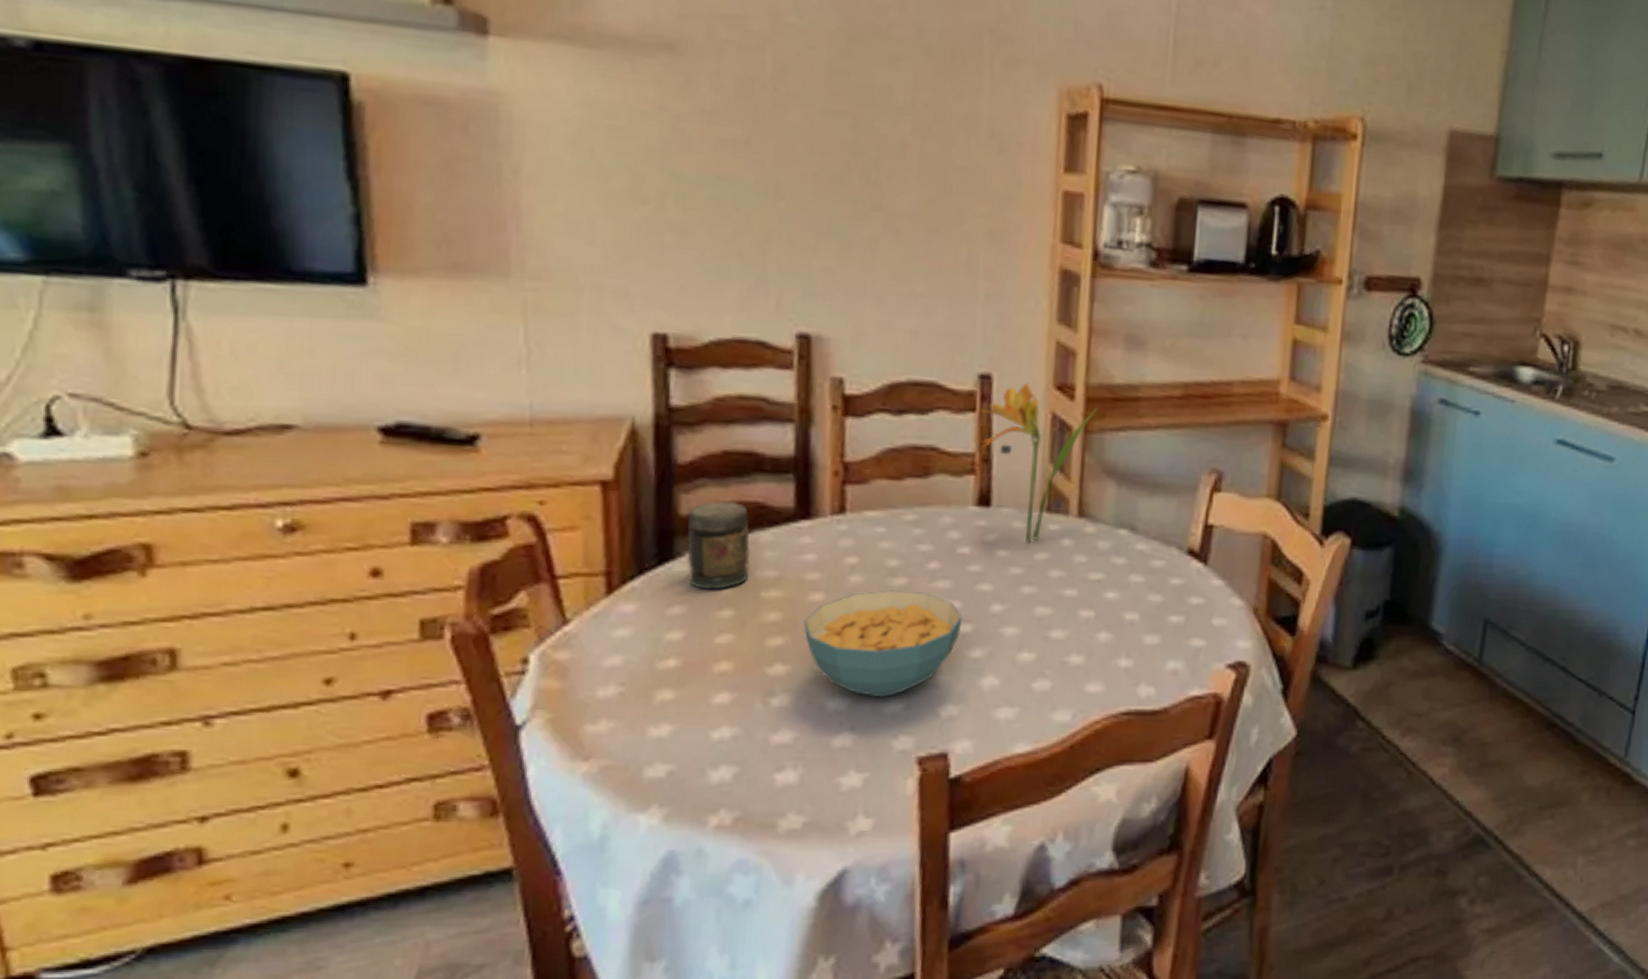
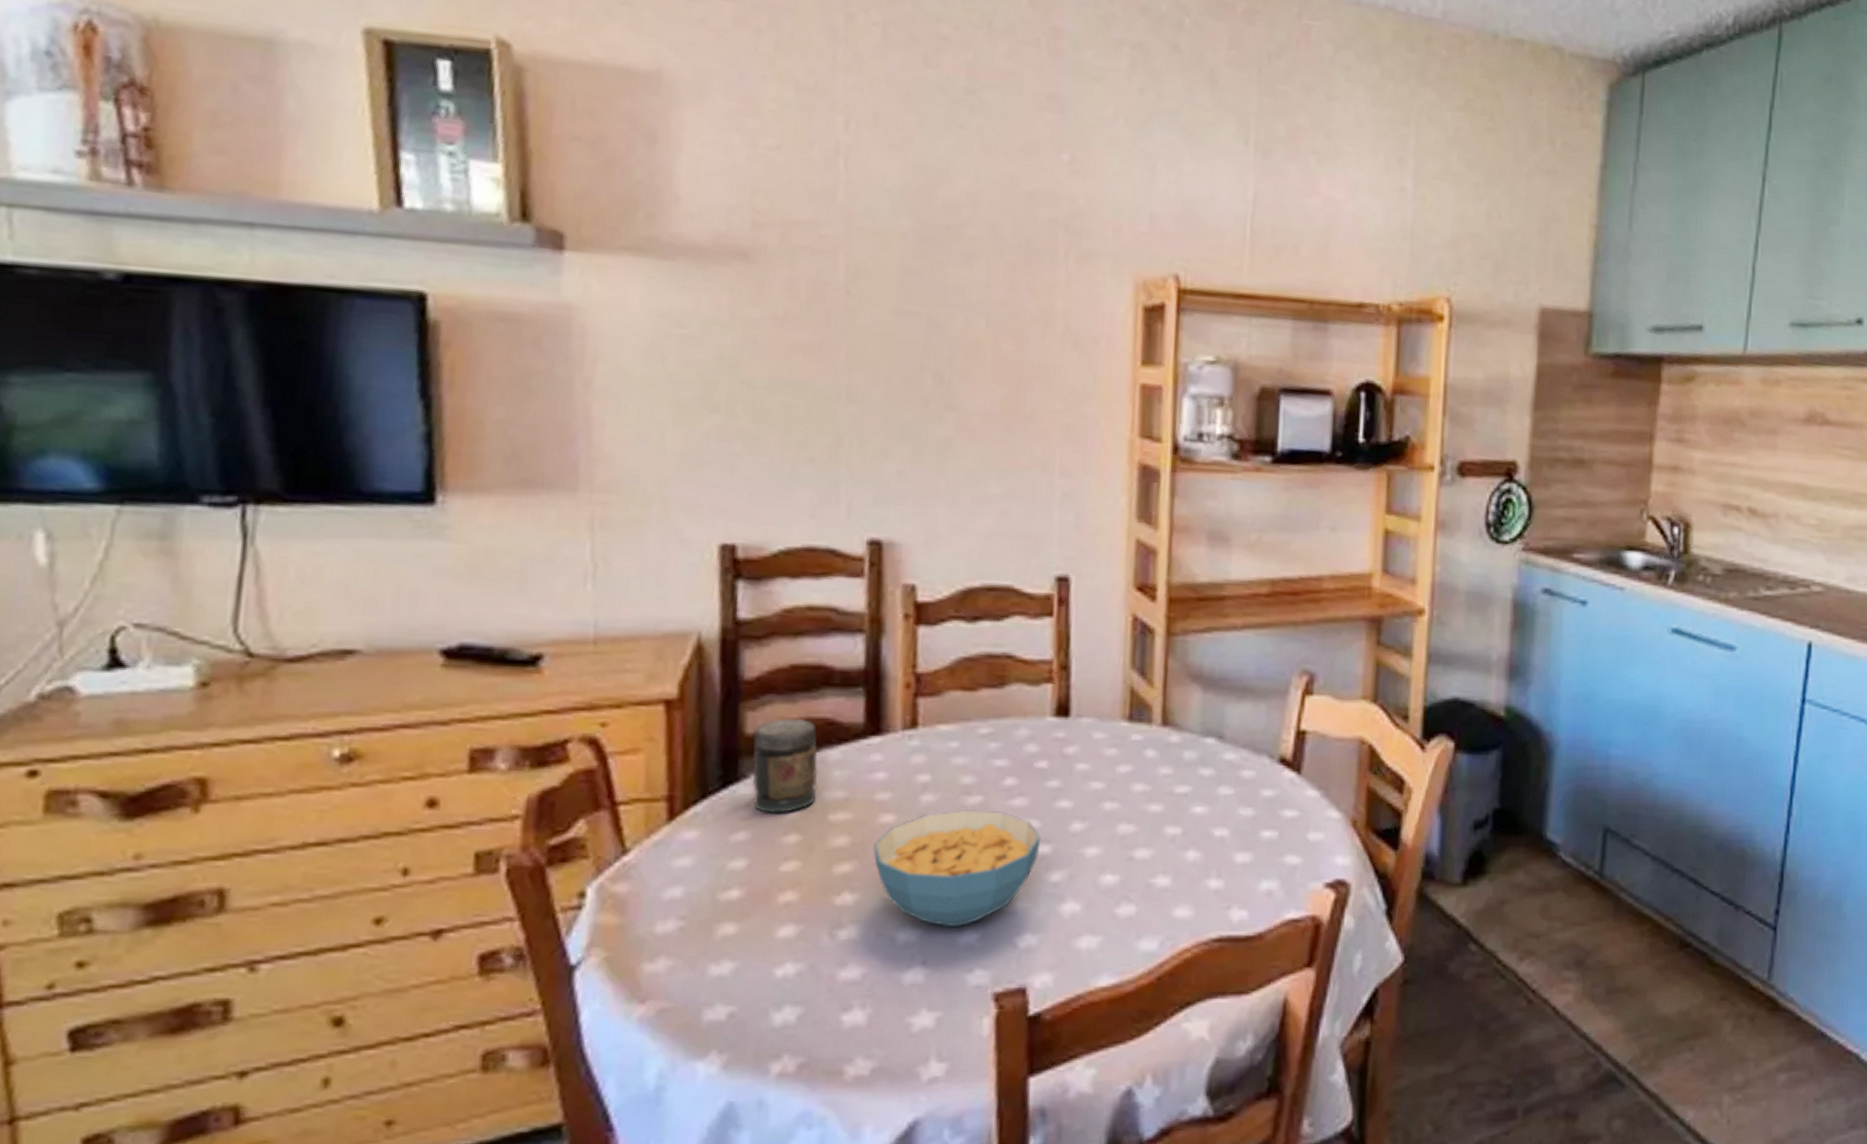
flower: present [981,382,1099,544] -> none [1058,584,1182,756]

